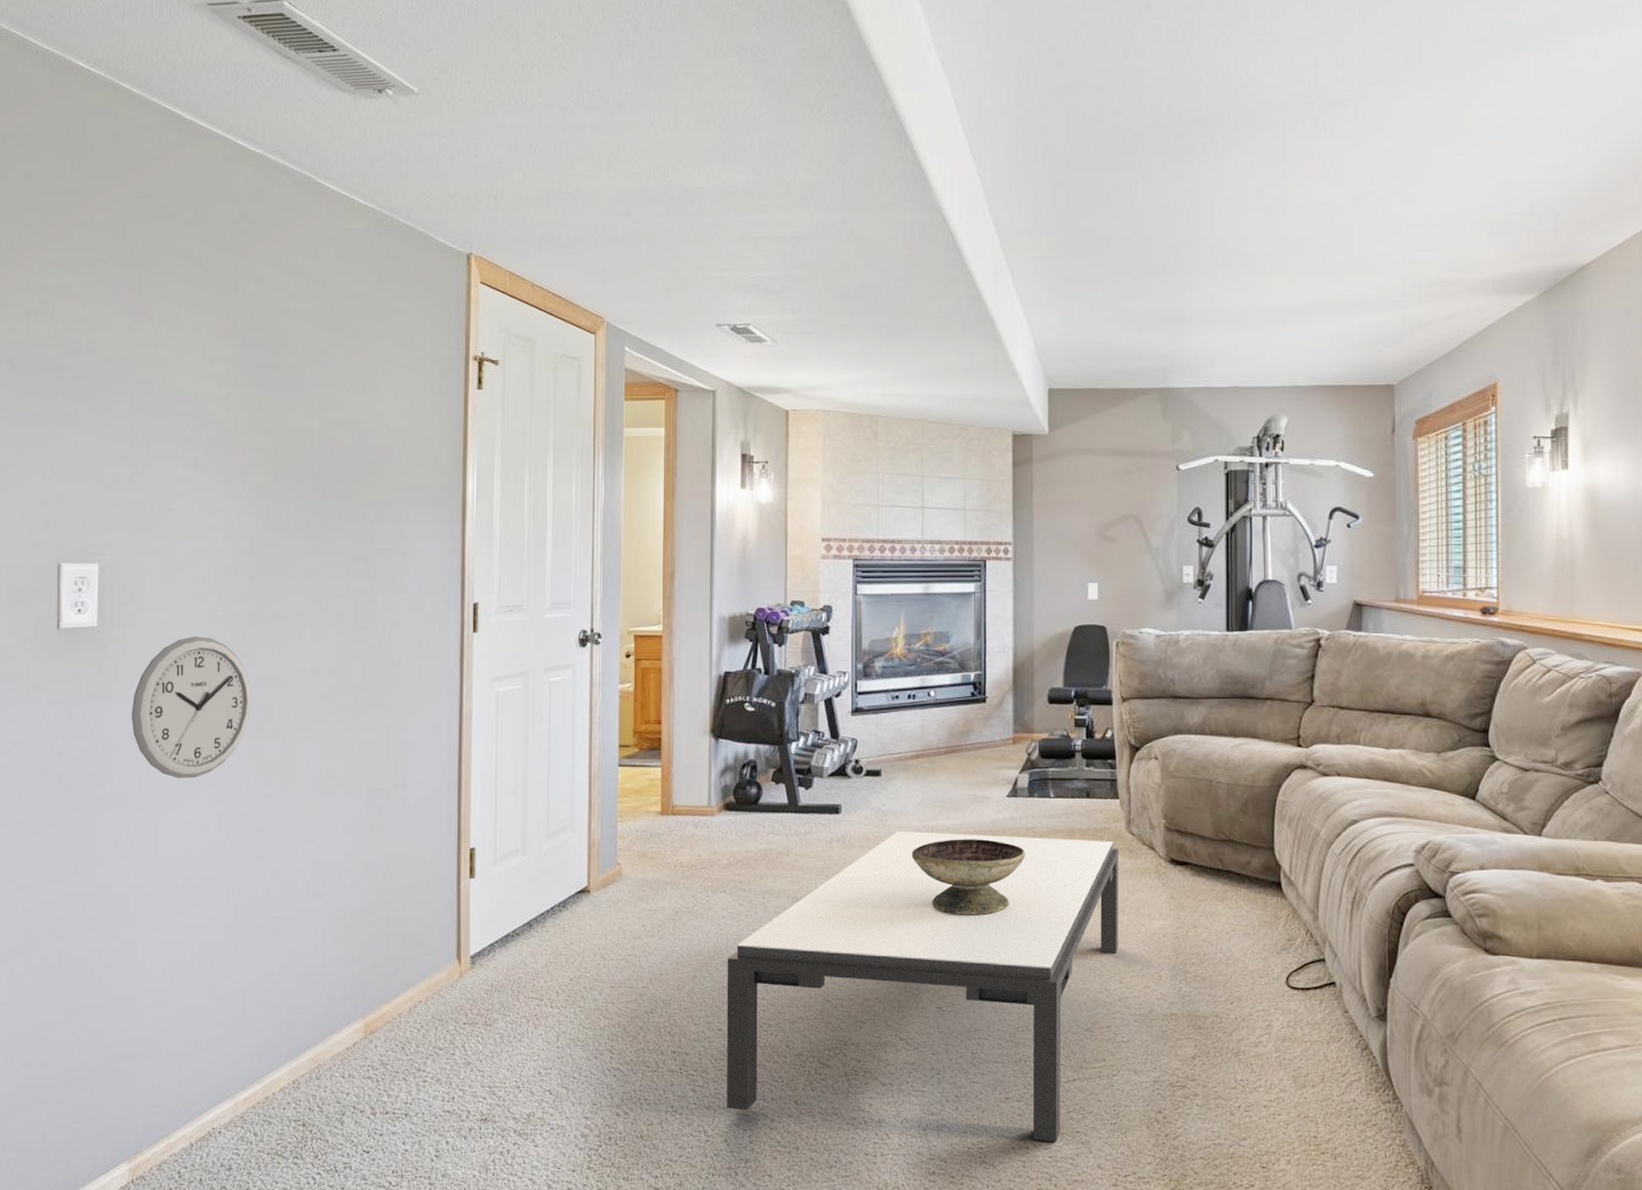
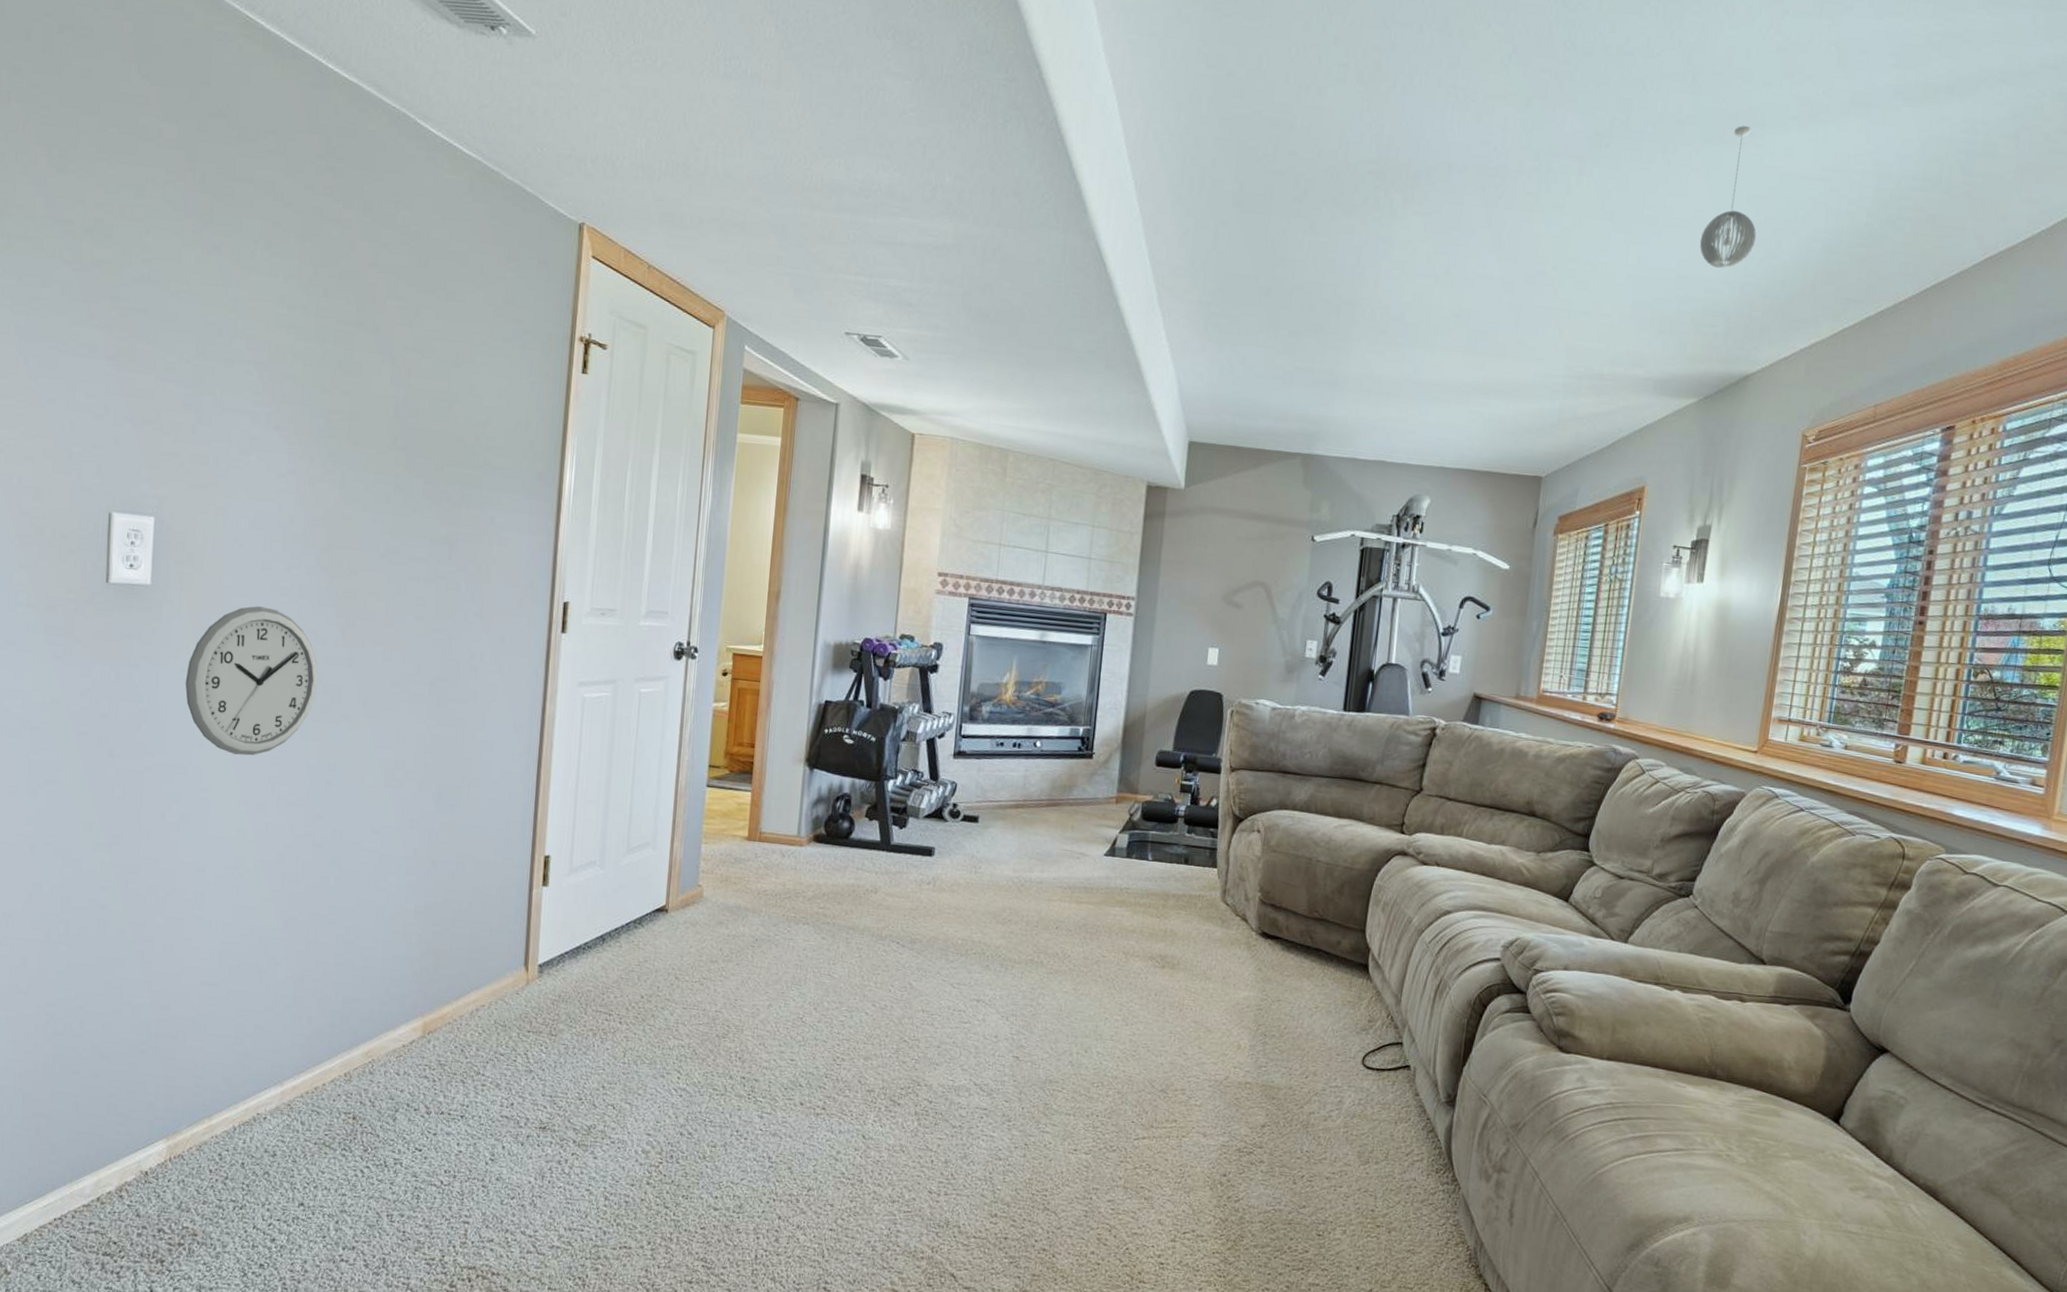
coffee table: present [726,831,1118,1142] -> none [793,879,1211,1195]
decorative bowl: present [911,839,1026,916] -> none [1002,892,1118,971]
pendant light: none [1518,35,1573,169] -> present [1700,126,1756,269]

